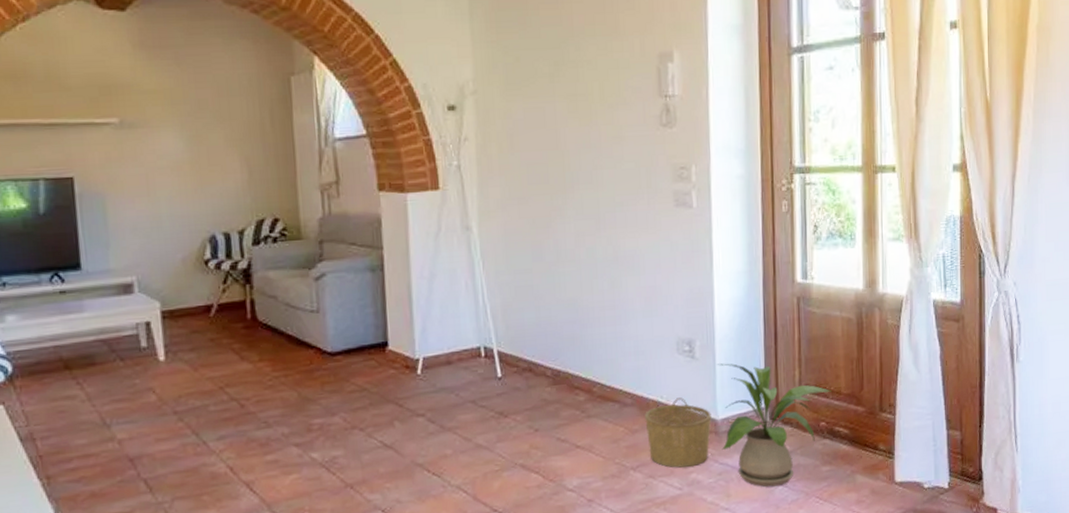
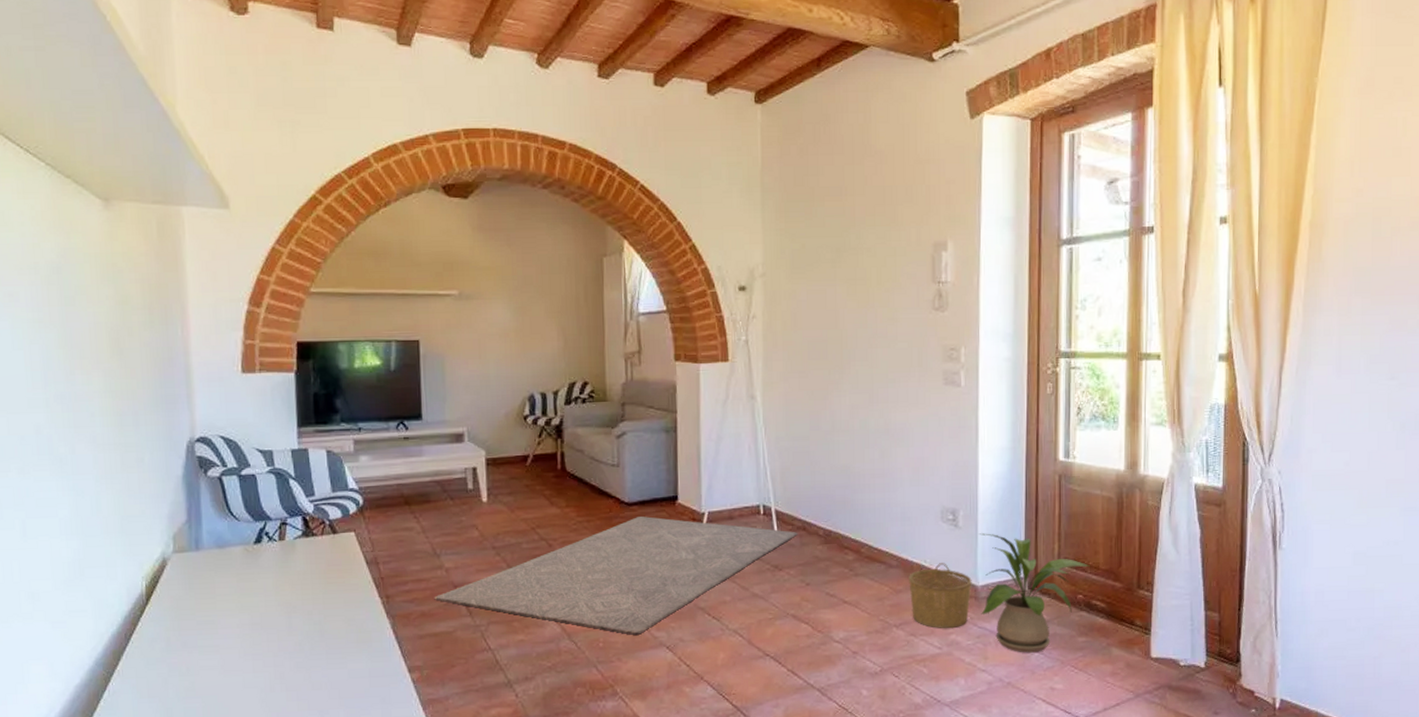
rug: none [105,366,524,500] -> present [434,516,798,635]

